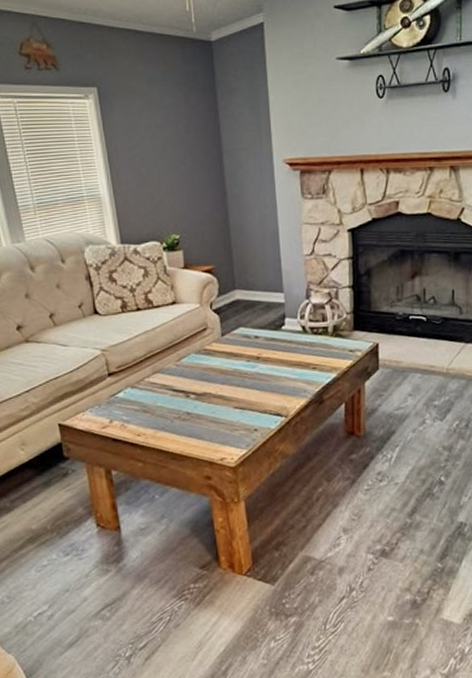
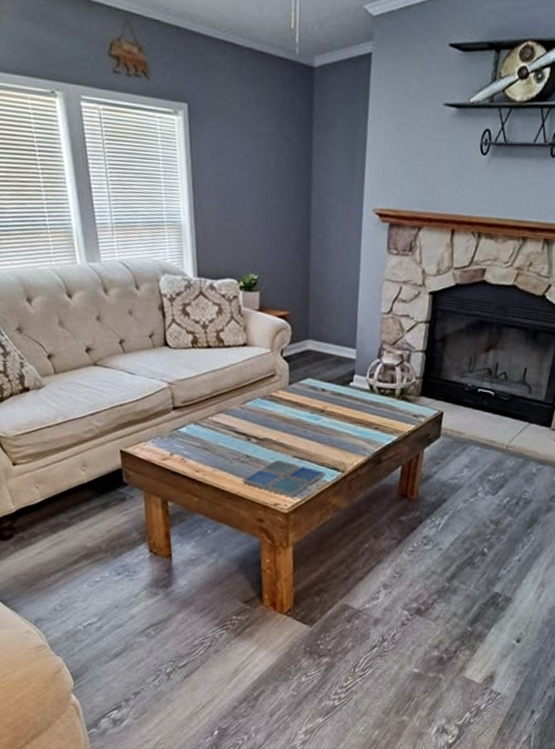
drink coaster: none [185,412,269,449] -> present [242,459,326,497]

